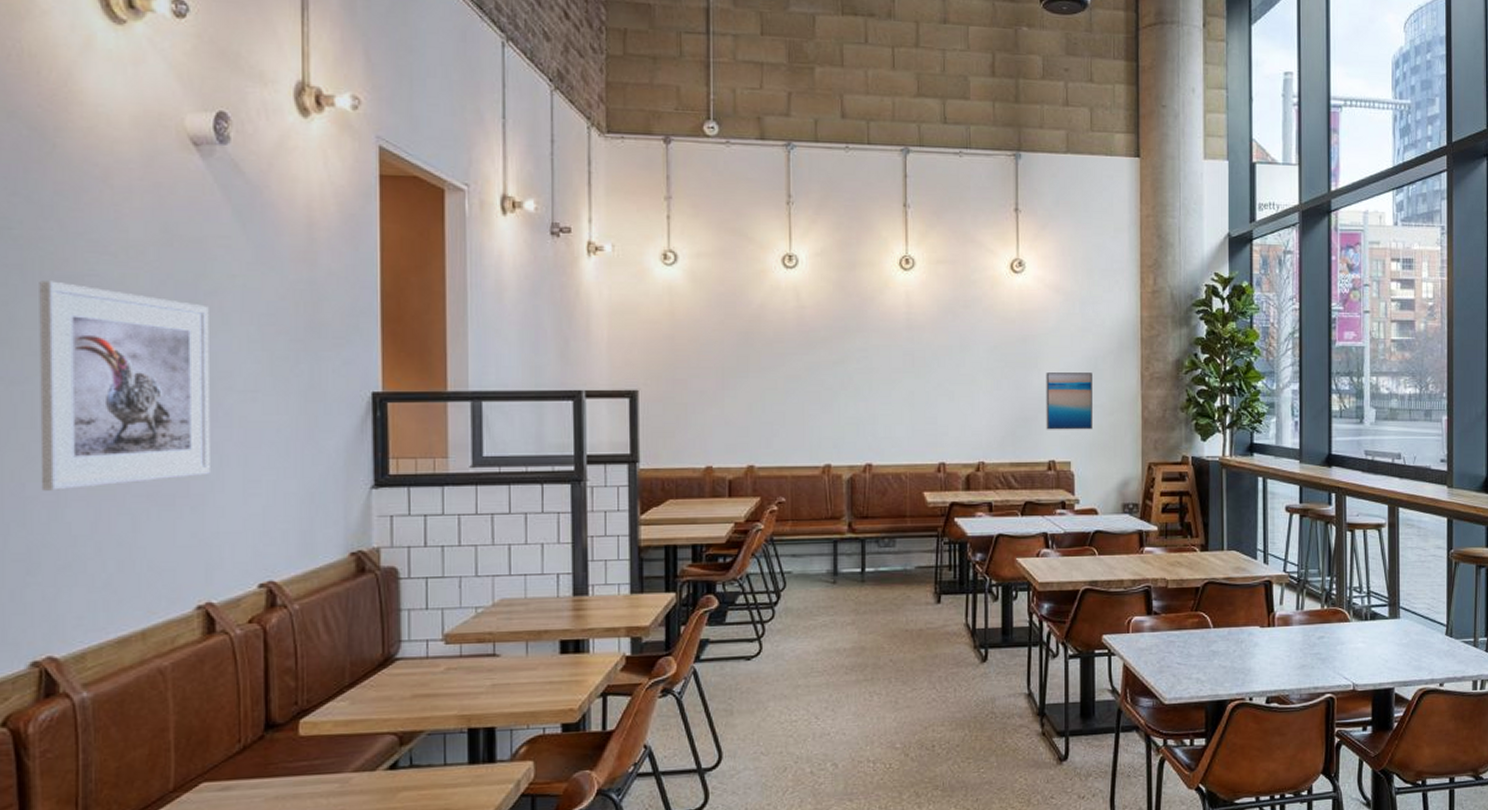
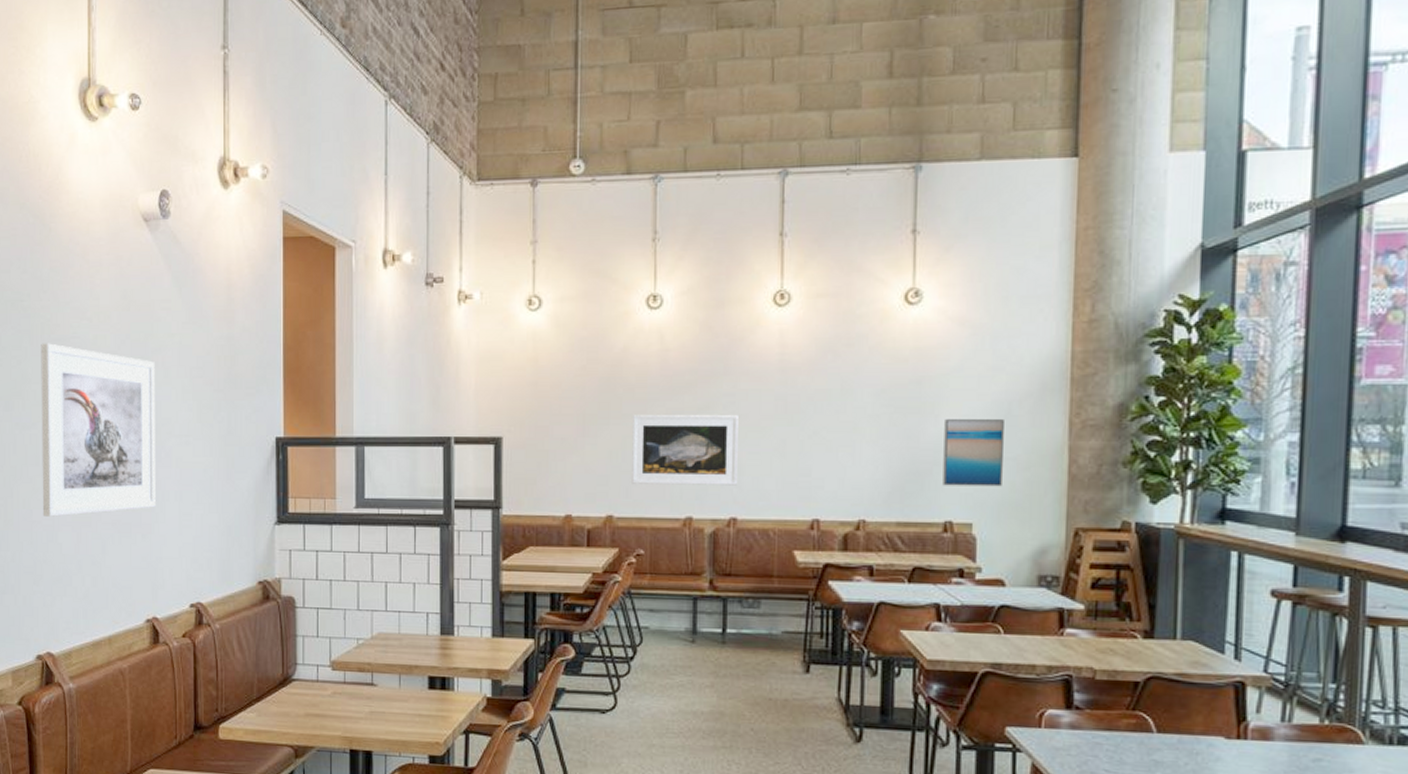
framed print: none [772,368,871,435] -> present [632,415,738,486]

